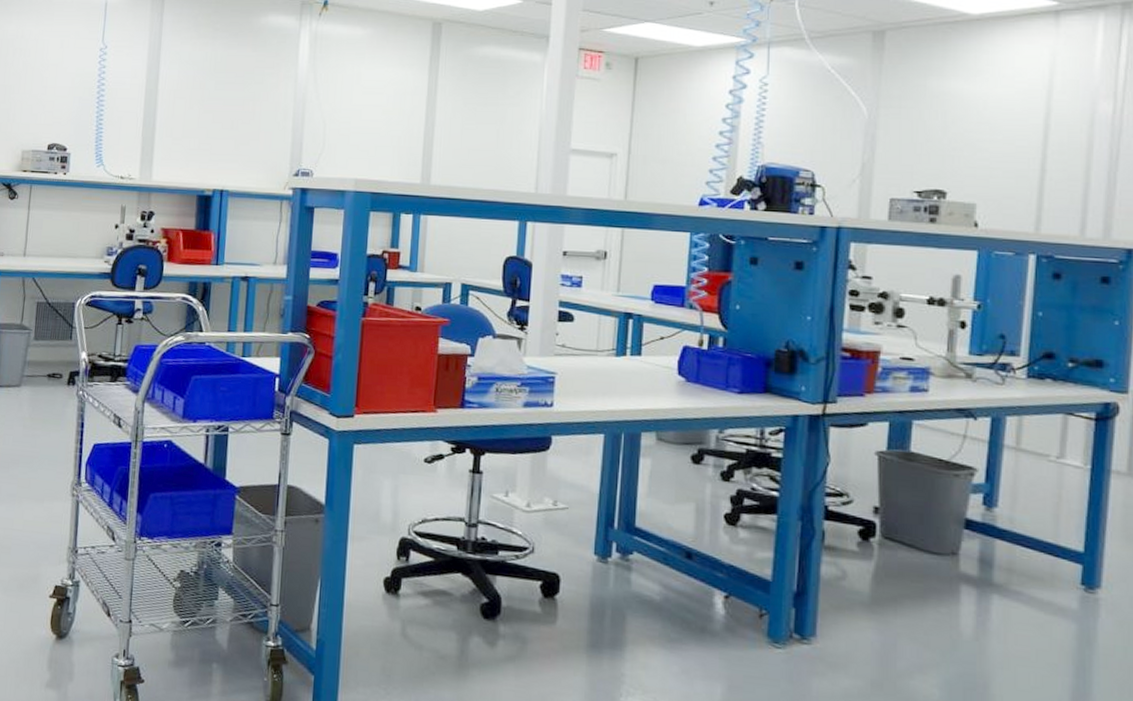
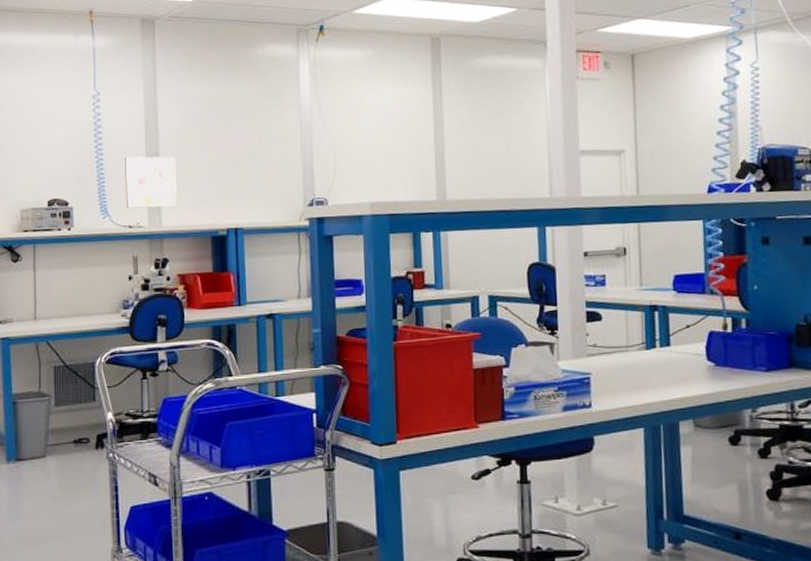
wall art: none [120,110,172,163] -> present [125,156,177,209]

